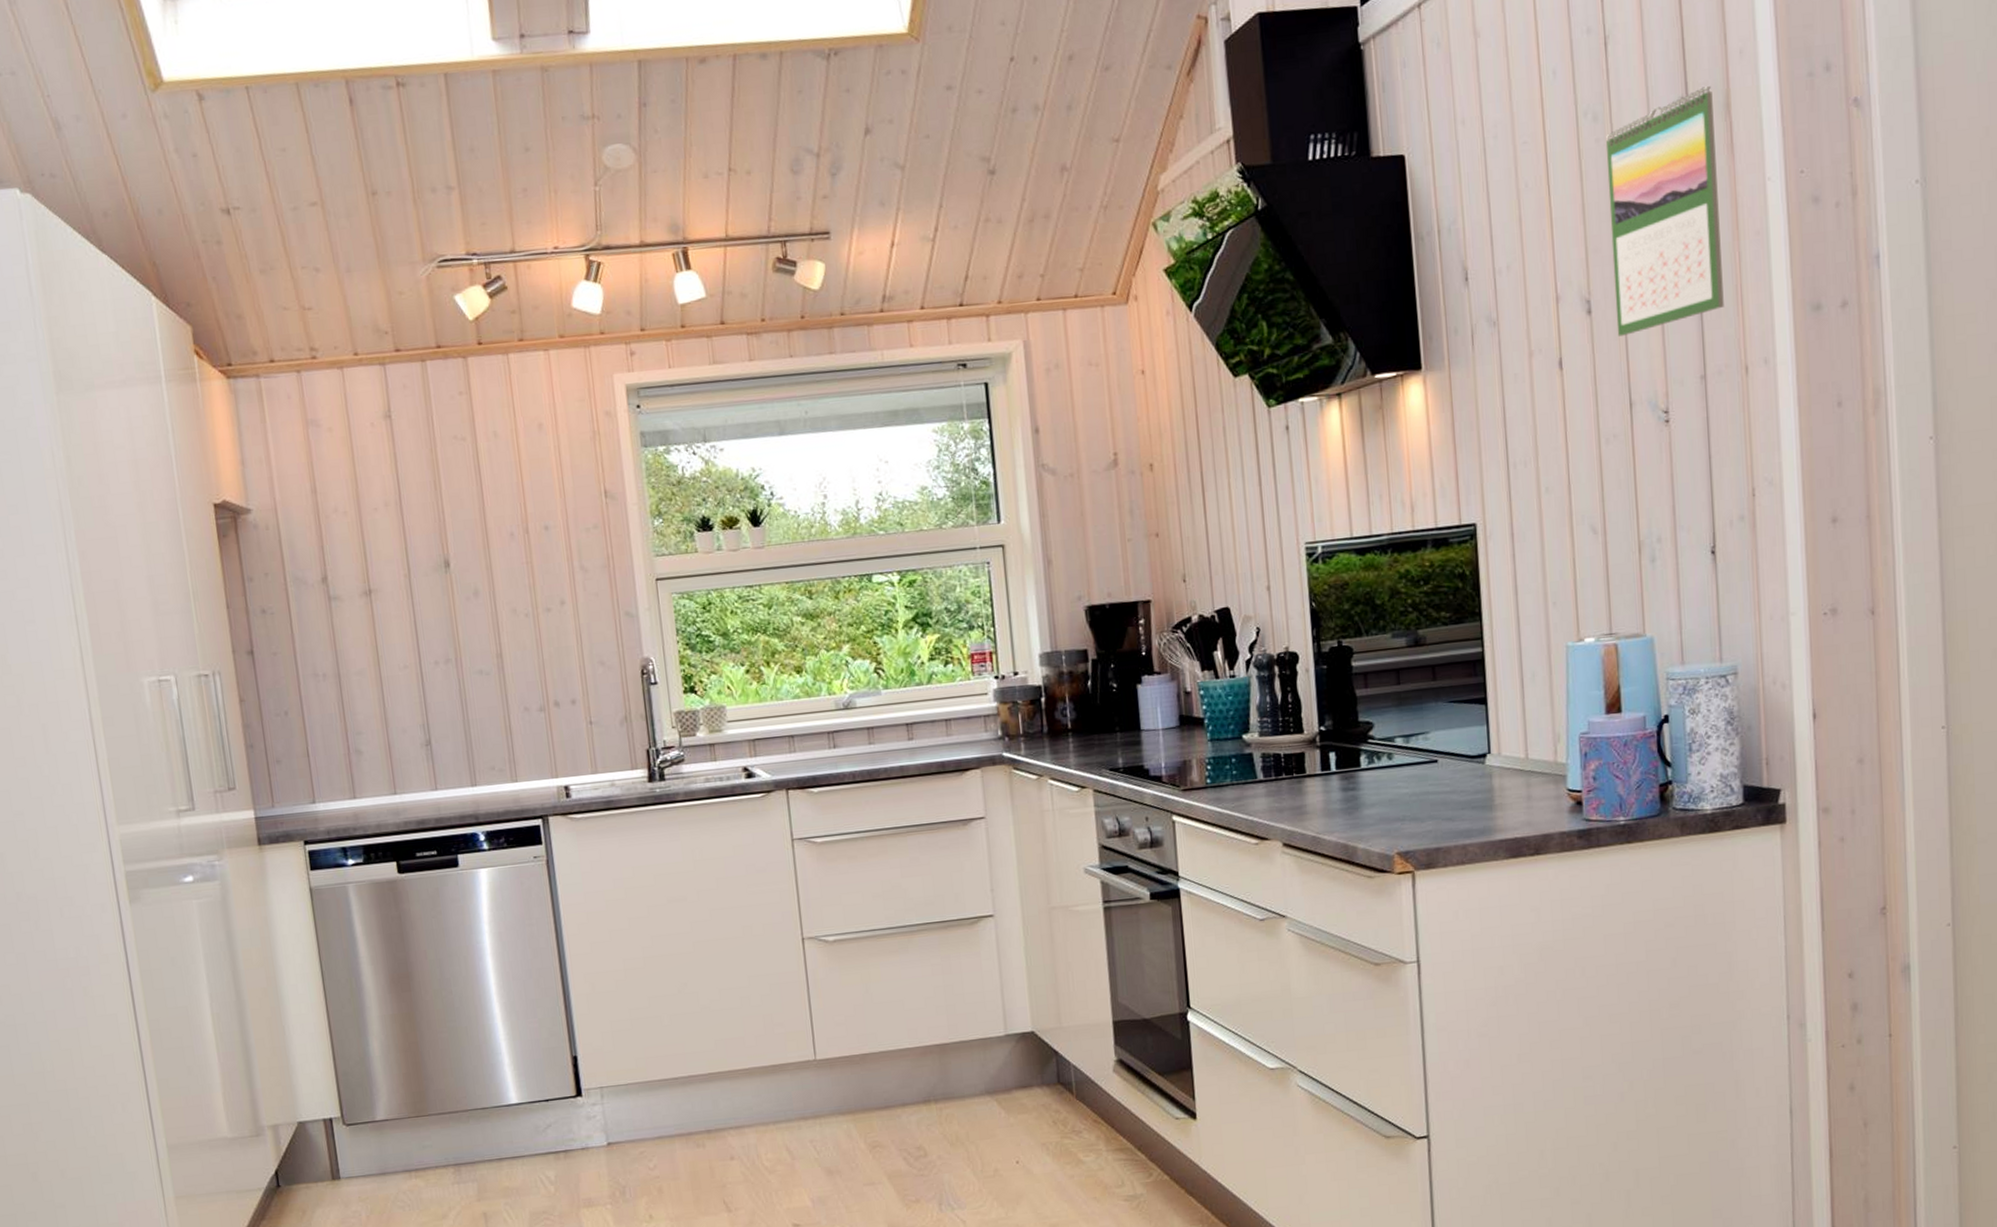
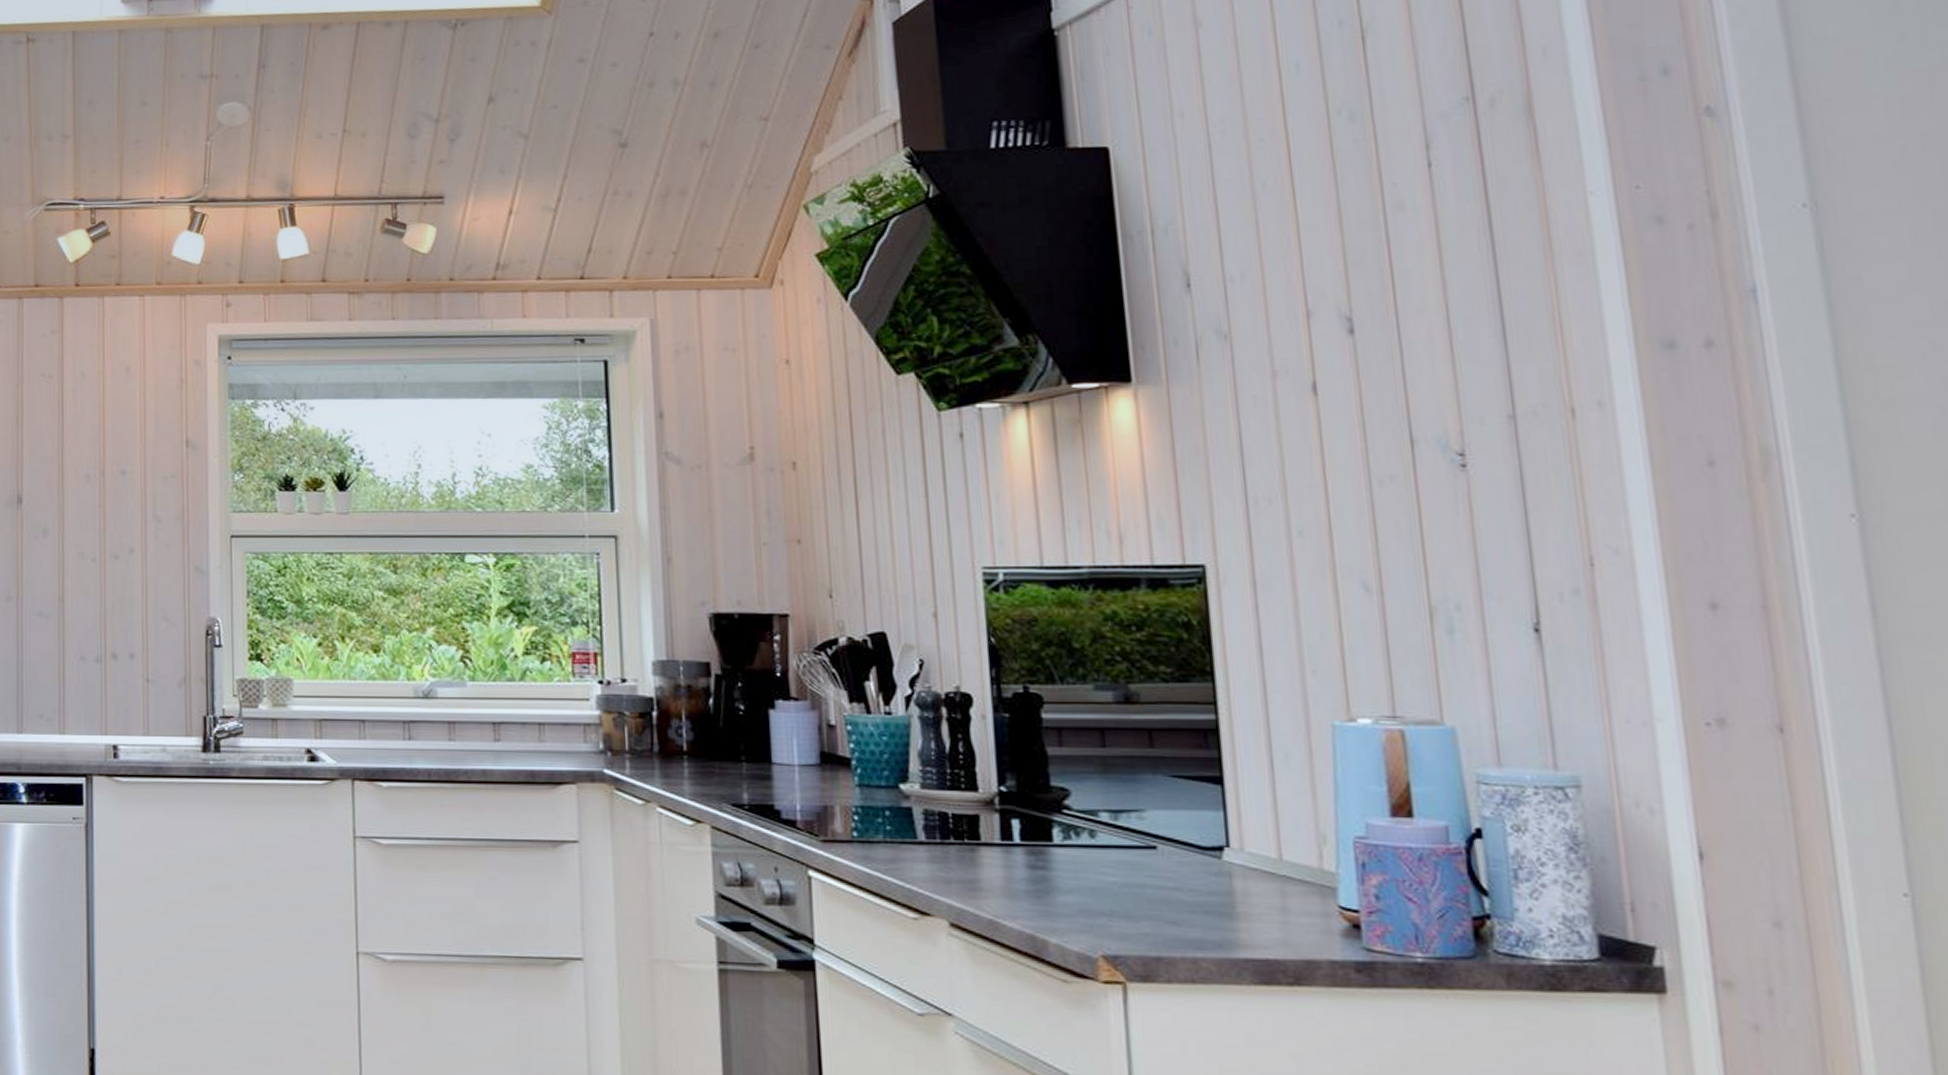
calendar: present [1605,86,1724,336] -> none [1366,87,1537,362]

